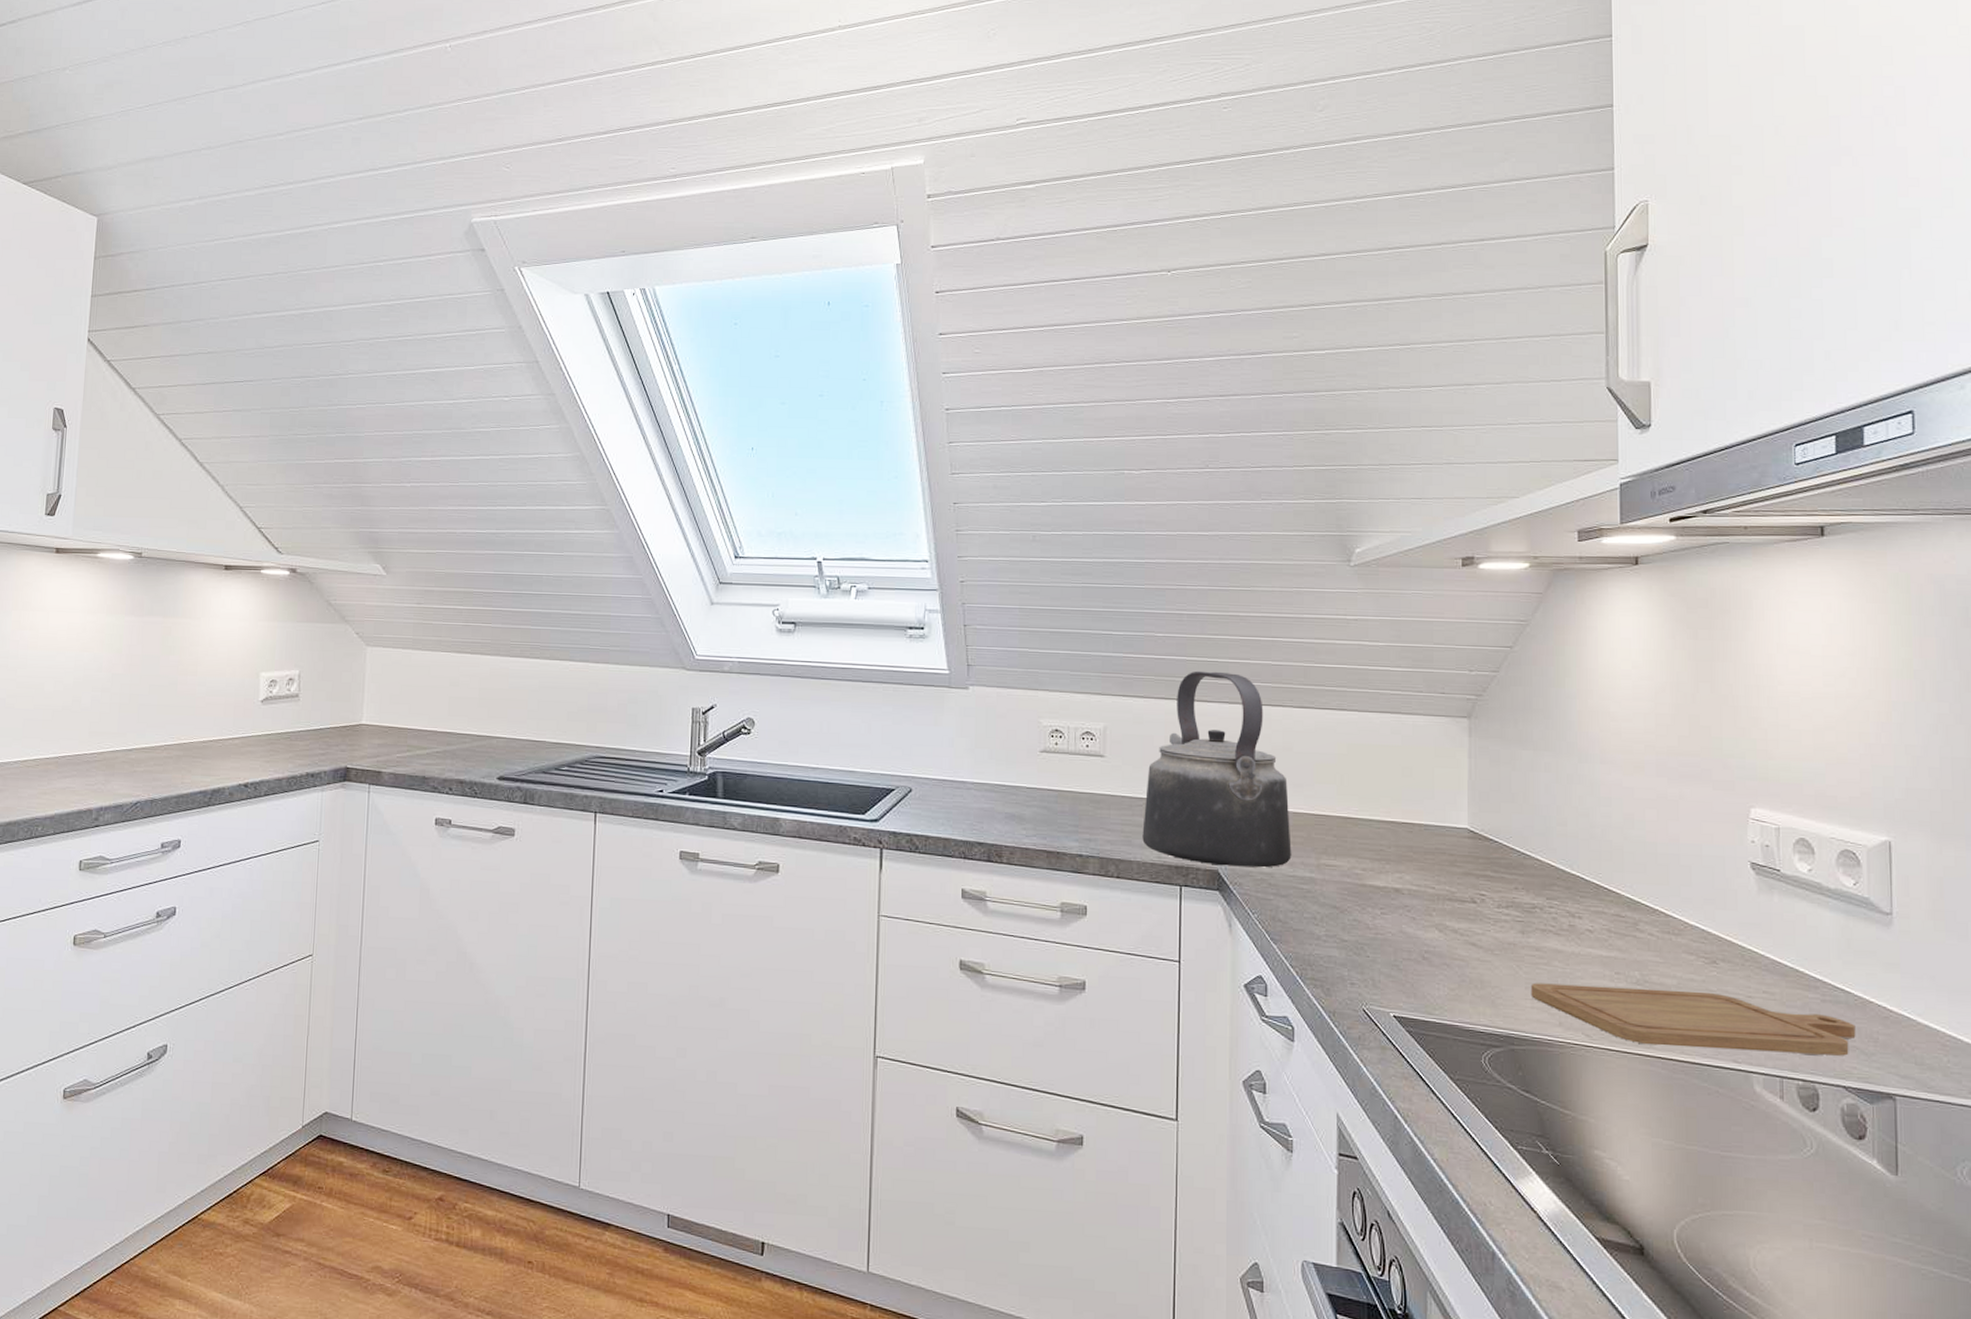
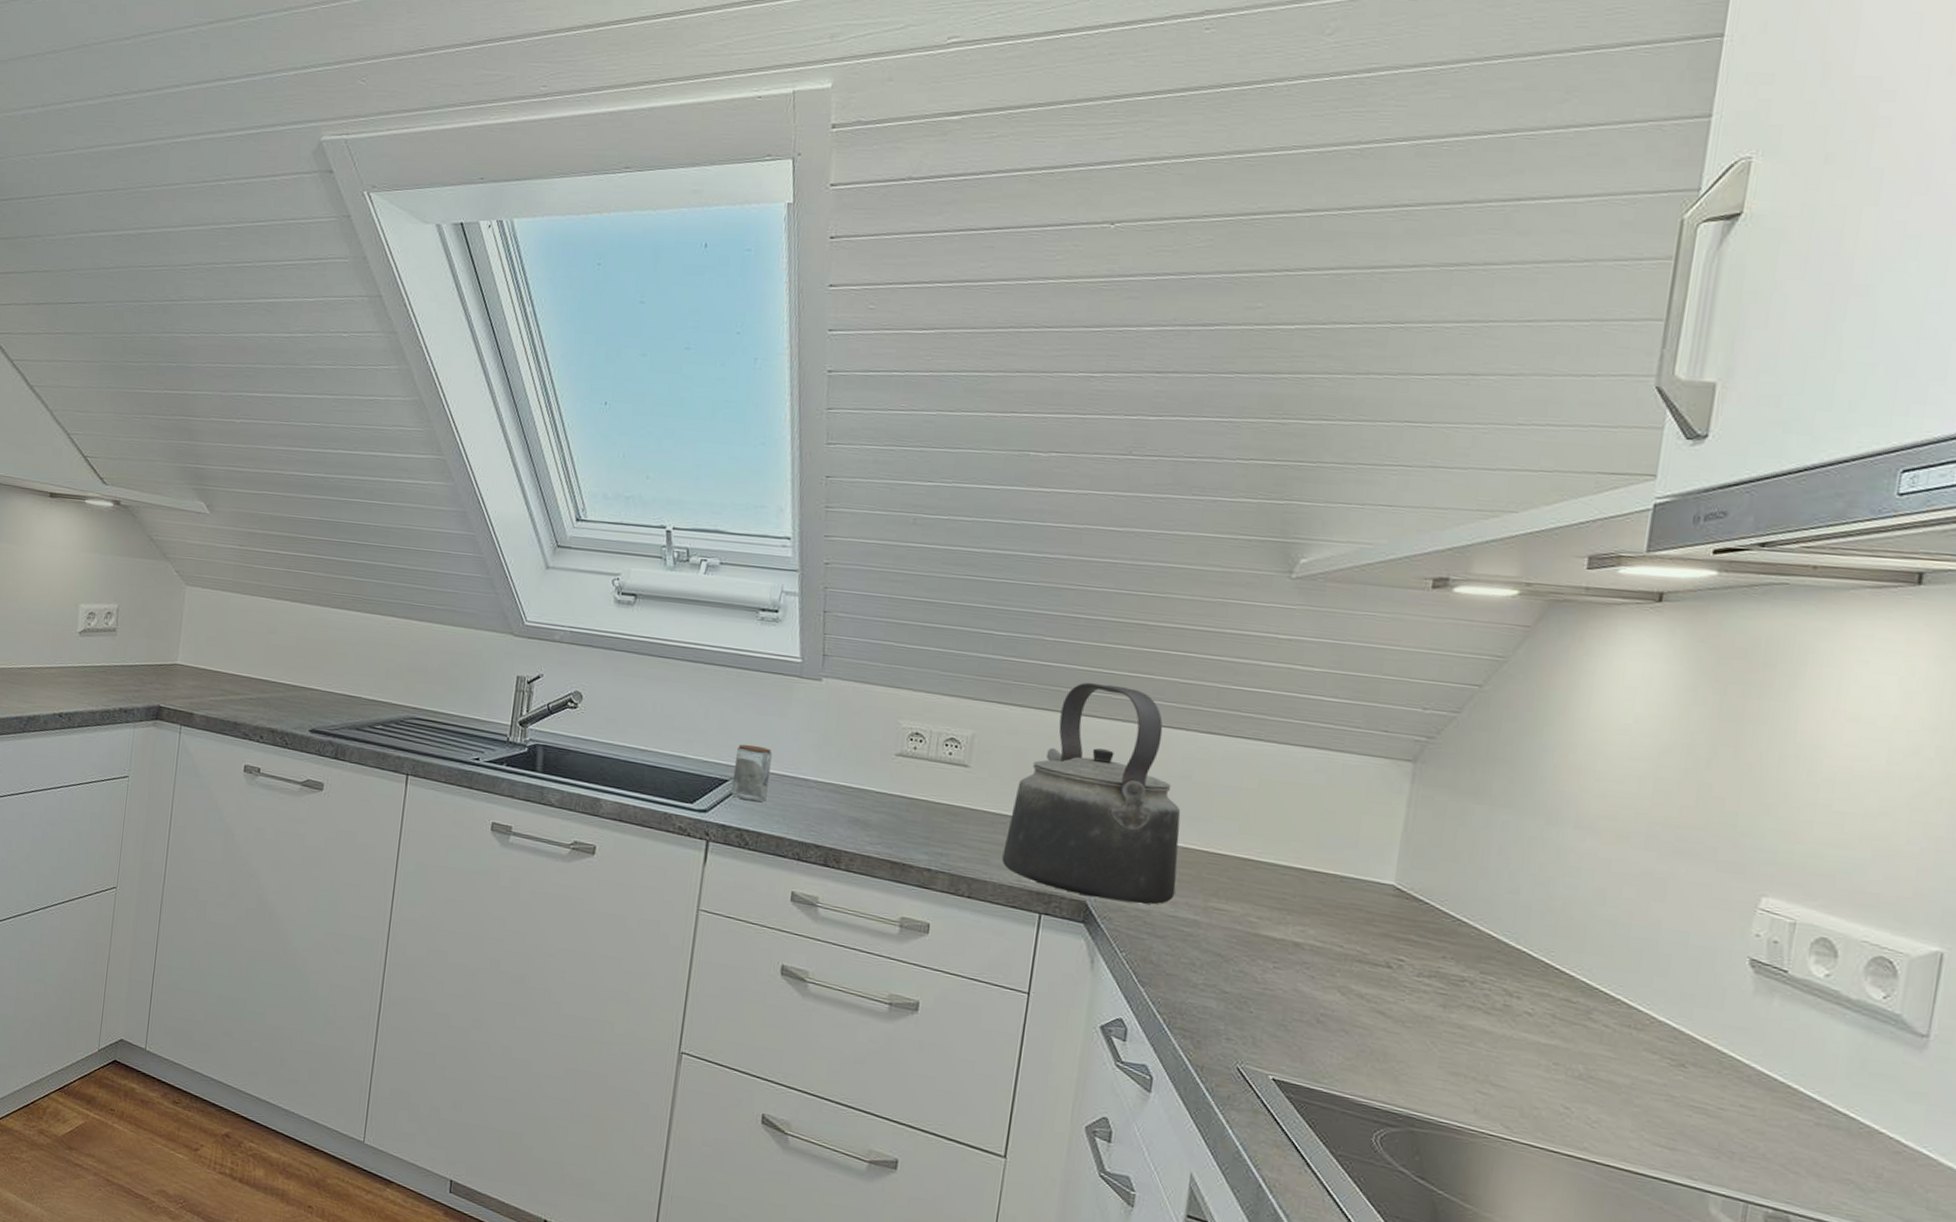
jar: none [898,754,931,807] -> present [731,744,772,802]
chopping board: present [1530,982,1856,1056] -> none [1443,1062,1855,1189]

